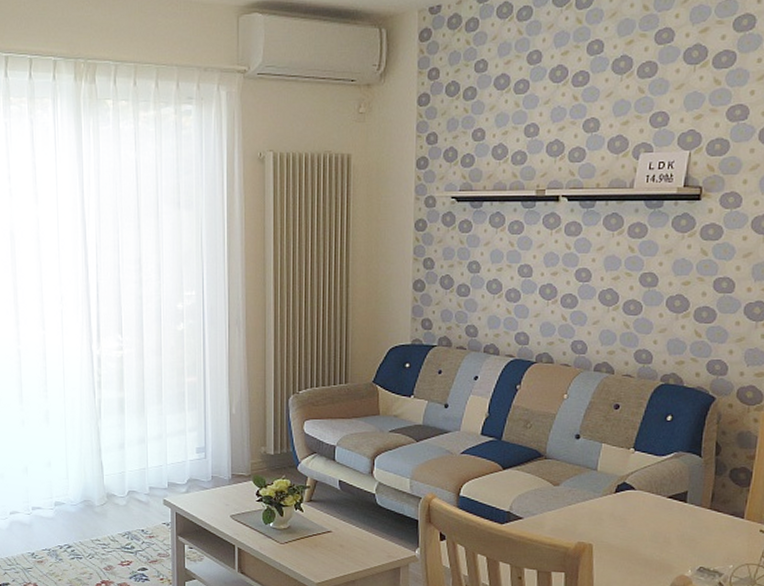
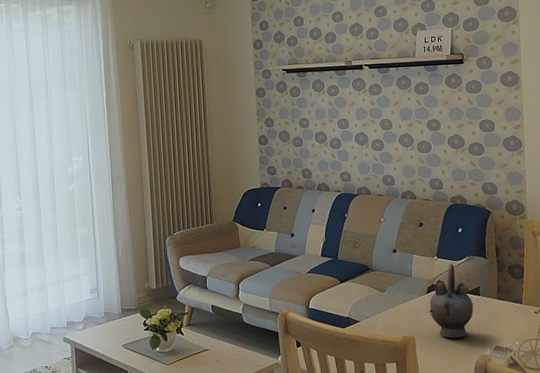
teapot: none [615,458,676,552] -> present [429,263,473,338]

